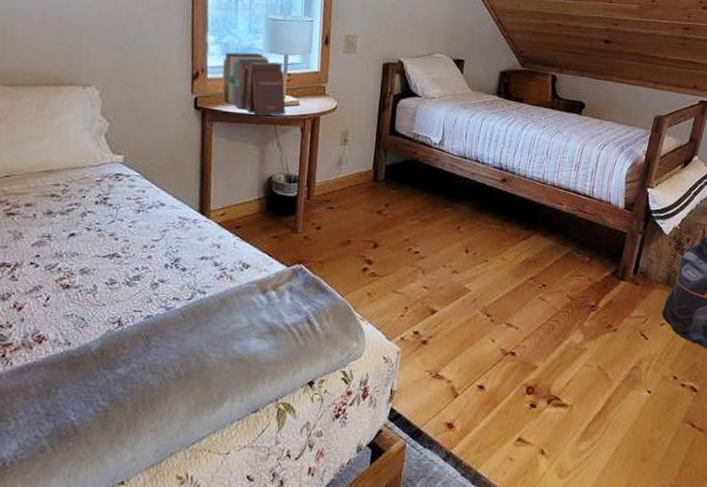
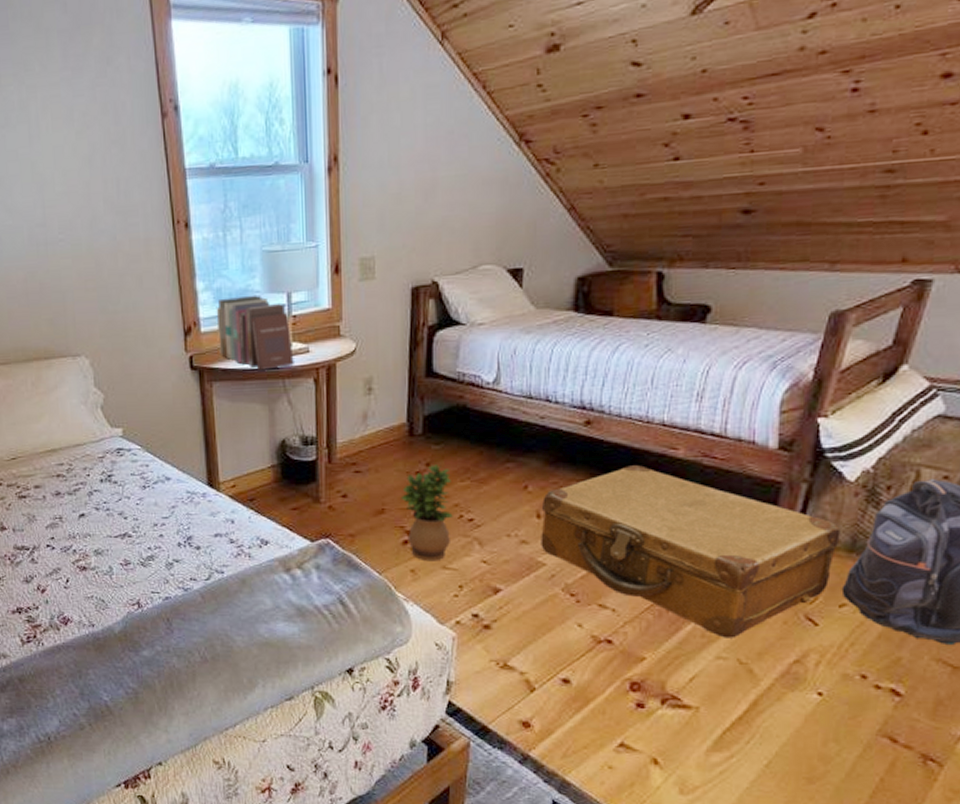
potted plant: none [363,206,404,286] -> present [400,465,453,562]
suitcase: none [467,215,661,350] -> present [541,465,841,638]

